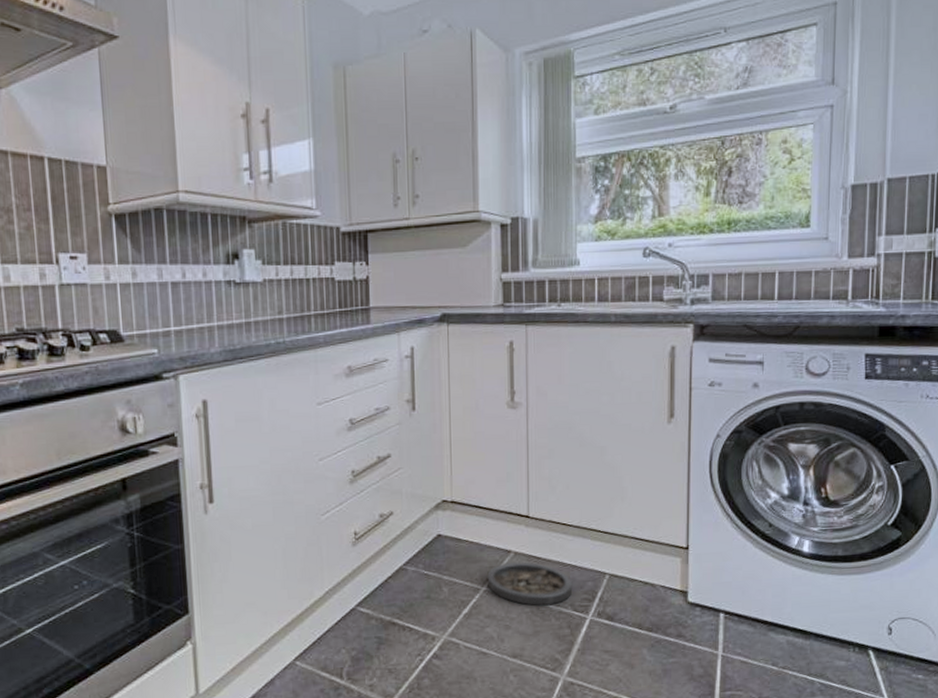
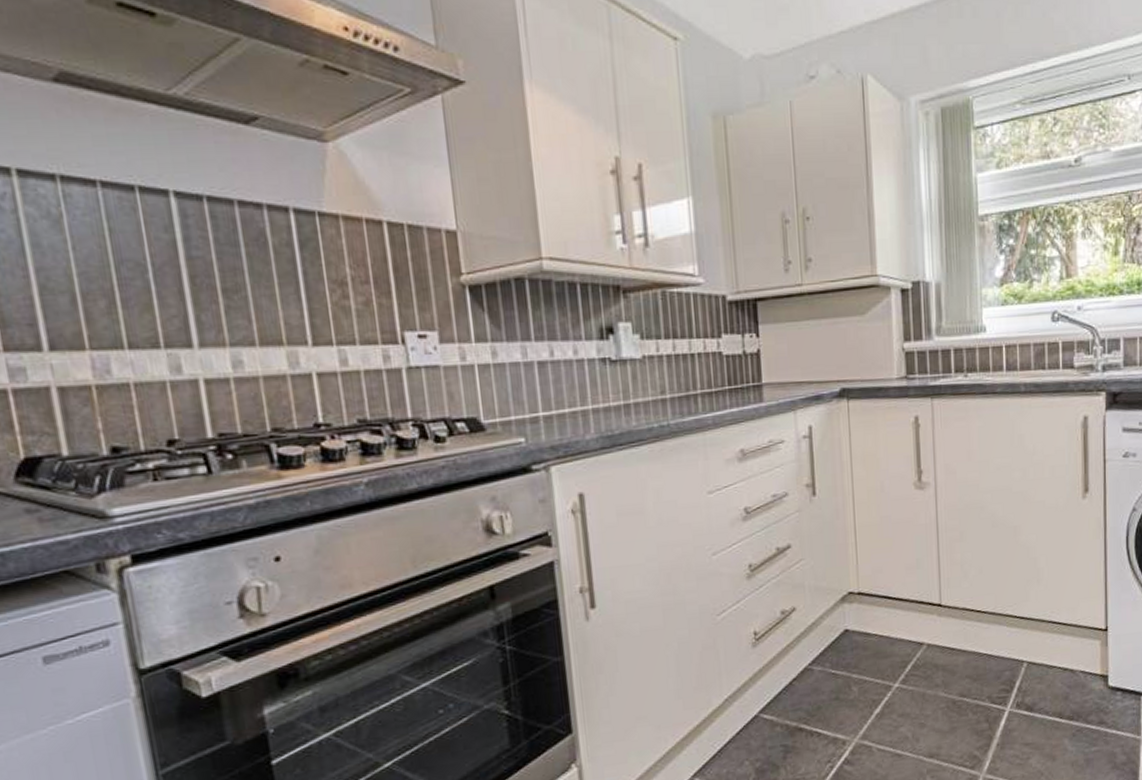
pet bowl: present [487,561,571,606] -> none [899,653,989,701]

